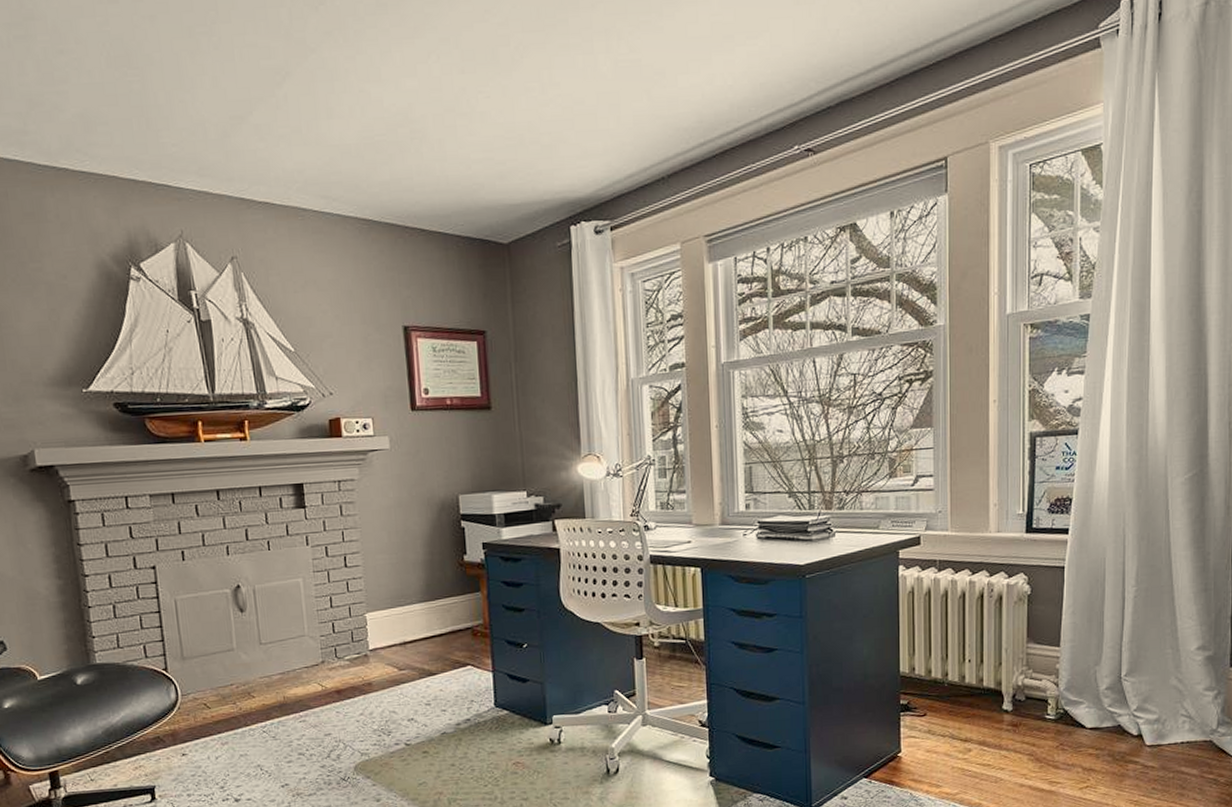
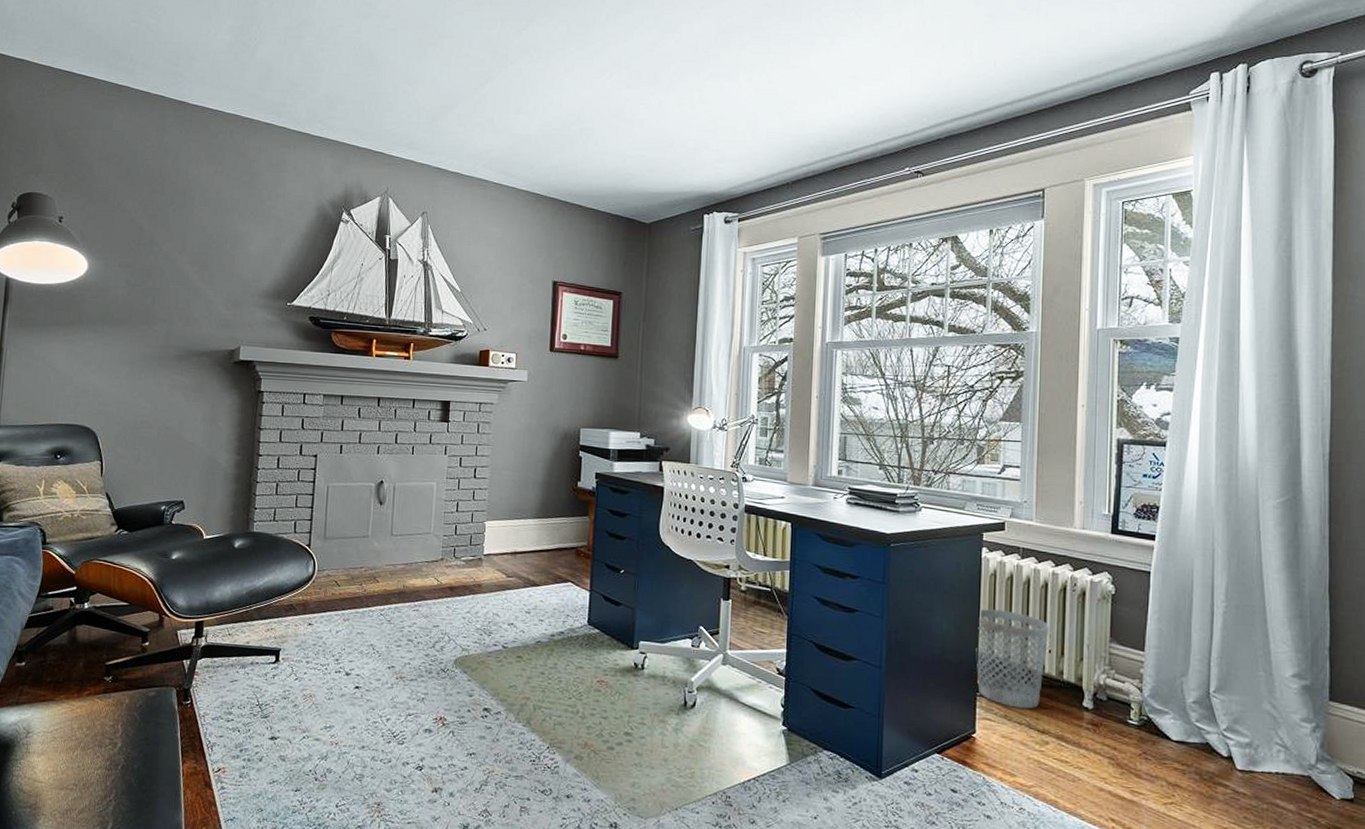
wastebasket: none [897,626,968,722] -> present [976,609,1049,709]

